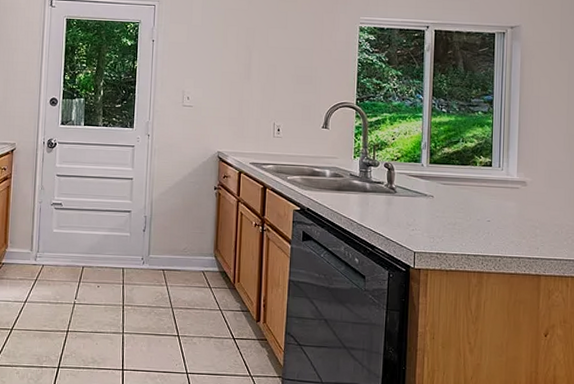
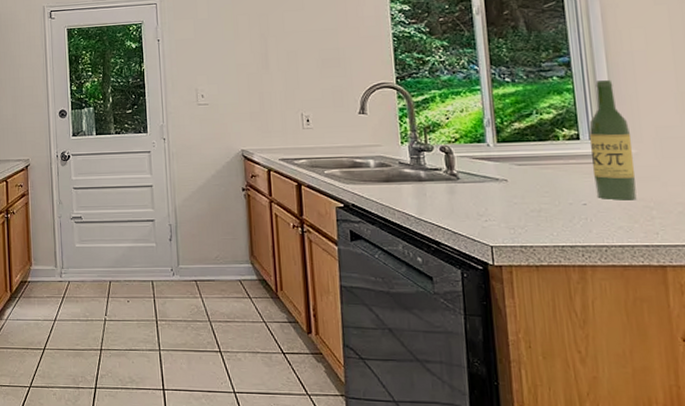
wine bottle: none [498,118,530,220] -> present [589,80,637,201]

